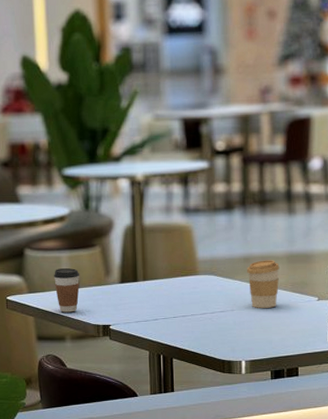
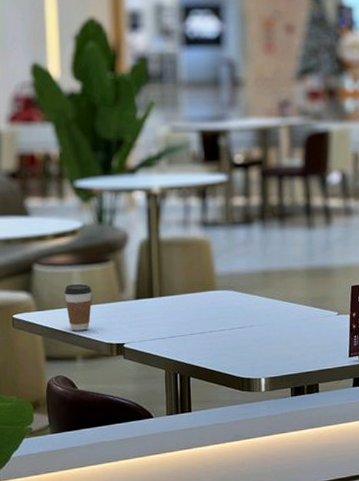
coffee cup: present [247,260,280,308] -> none [266,274,299,324]

